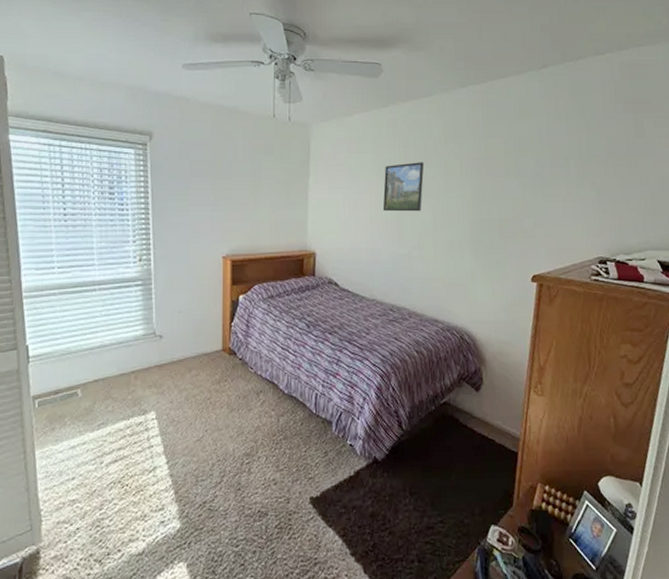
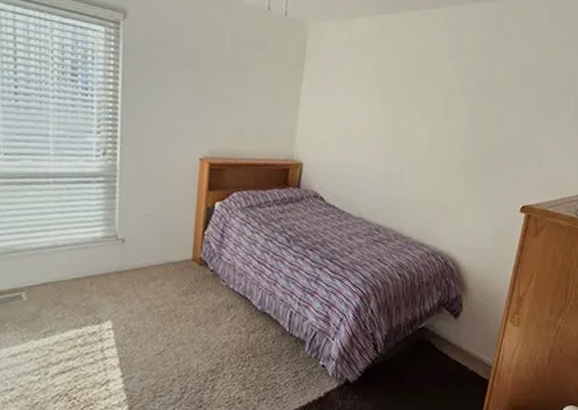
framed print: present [382,162,425,212] -> none [378,77,426,130]

